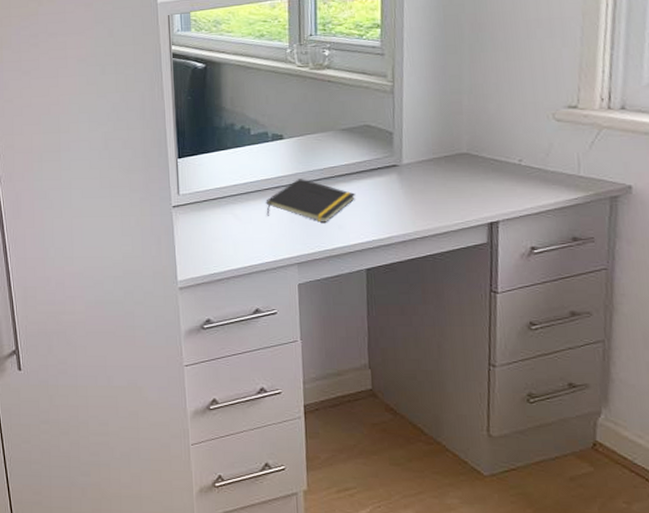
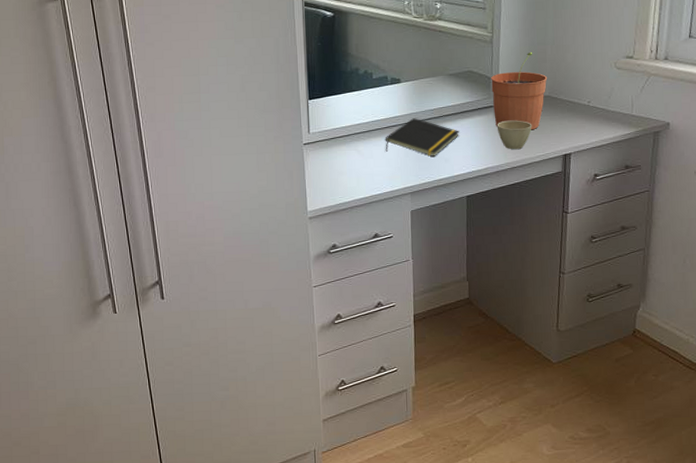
plant pot: none [393,102,465,194] -> present [491,51,548,130]
cup: none [401,181,447,216] -> present [497,120,532,150]

